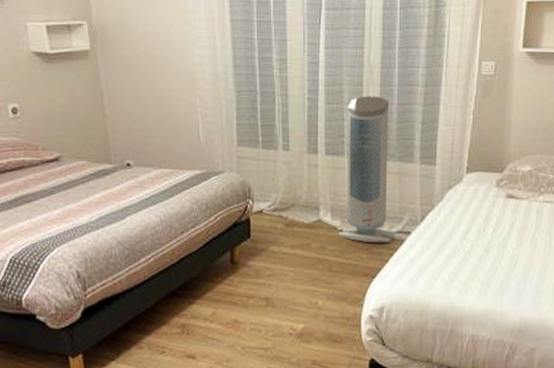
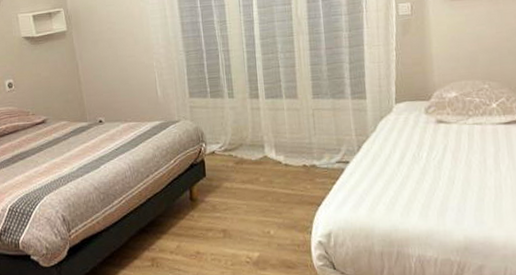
air purifier: present [338,96,395,243] -> none [282,43,335,174]

